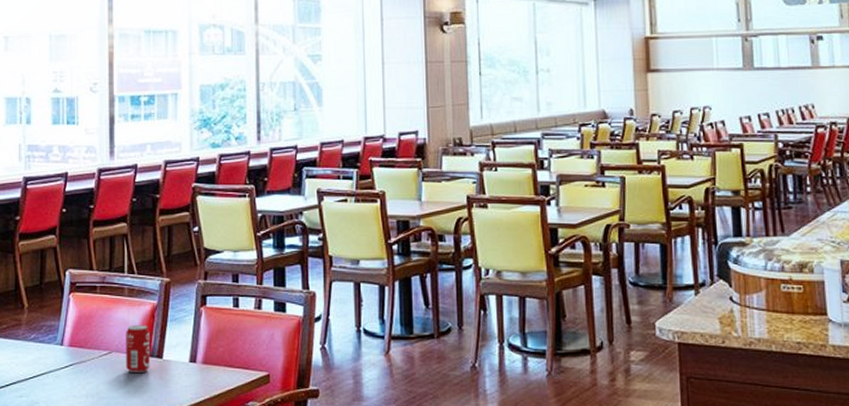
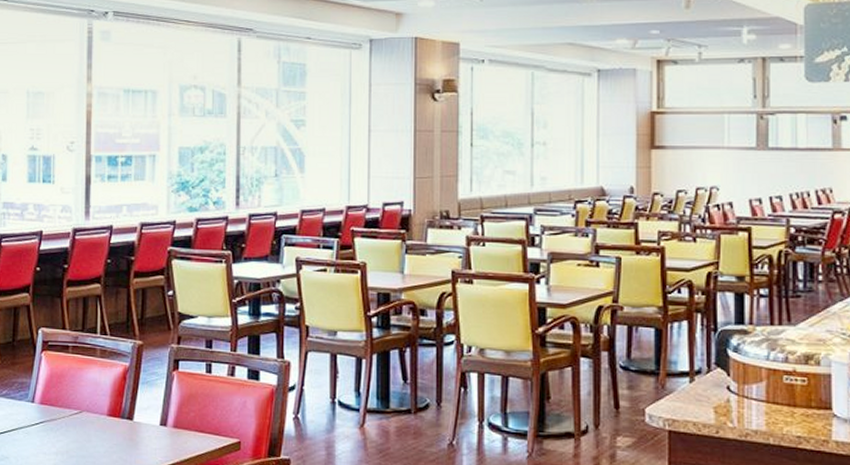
beverage can: present [126,325,150,372] -> none [96,386,121,433]

